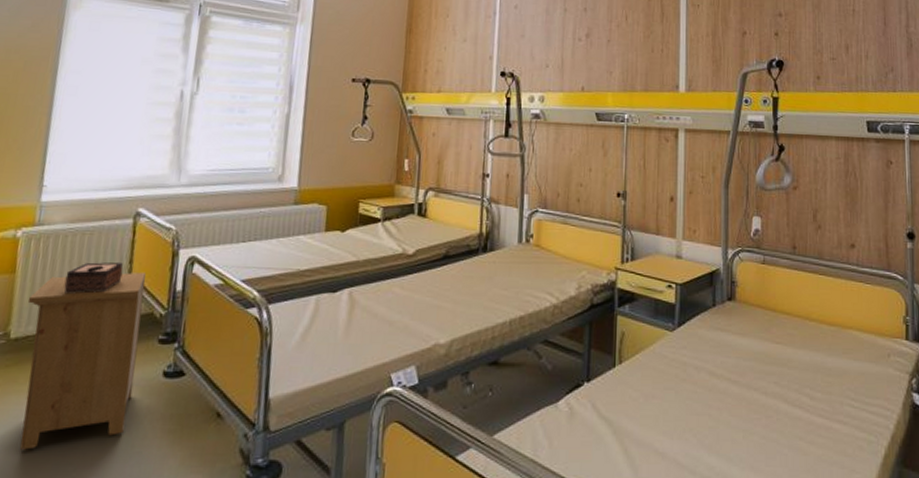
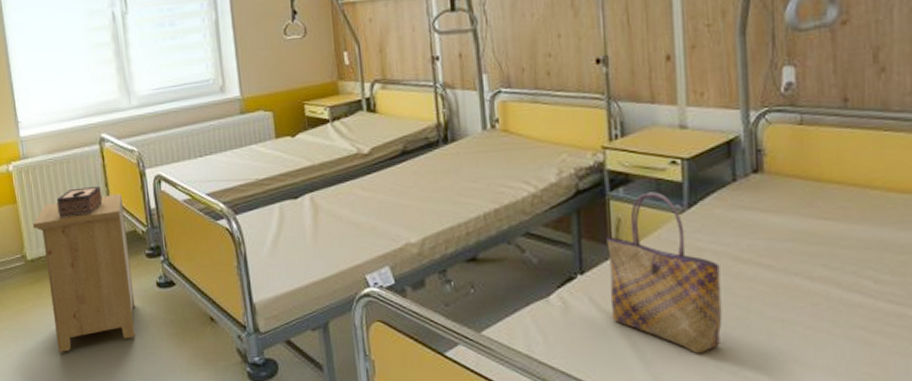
tote bag: none [609,310,699,460] -> present [607,192,723,354]

